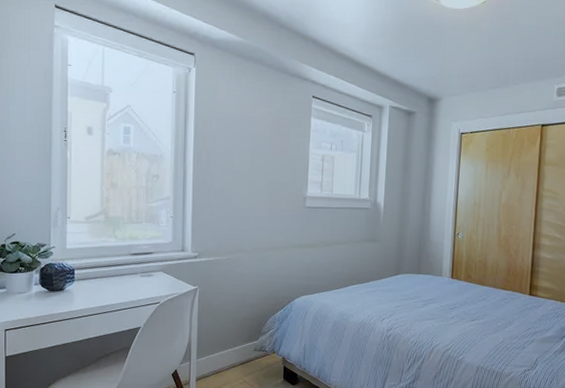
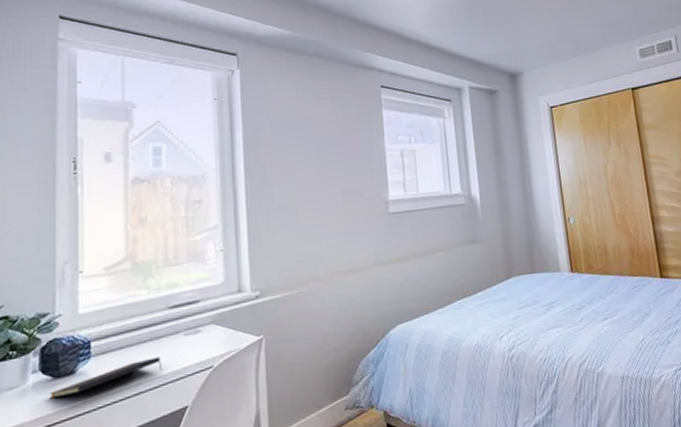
notepad: none [46,288,124,305] -> present [50,357,163,399]

